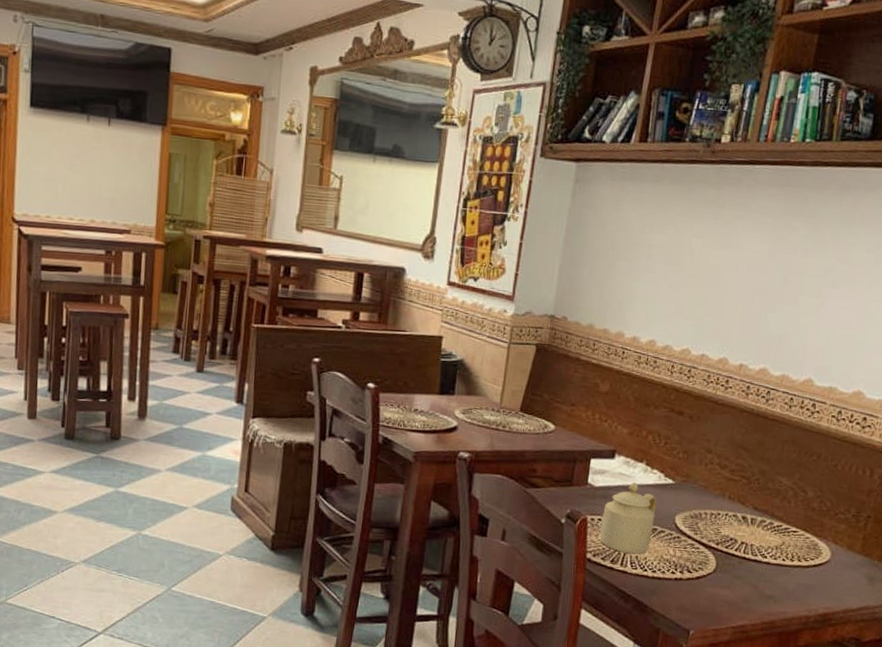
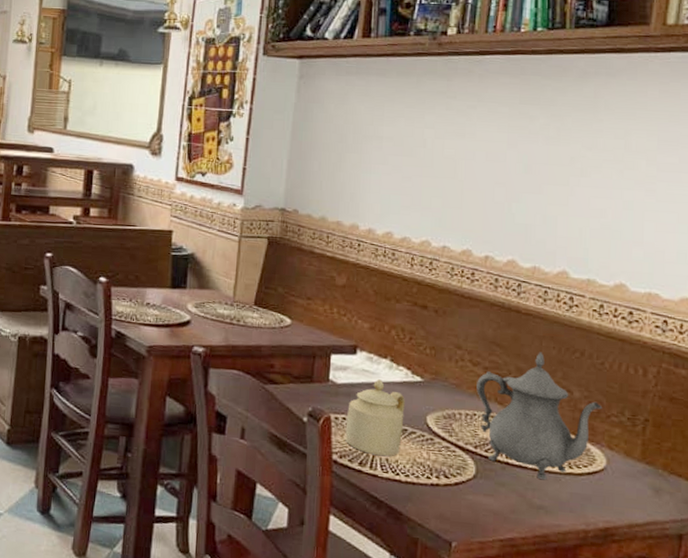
teapot: none [722,455,832,573] -> present [476,352,603,481]

